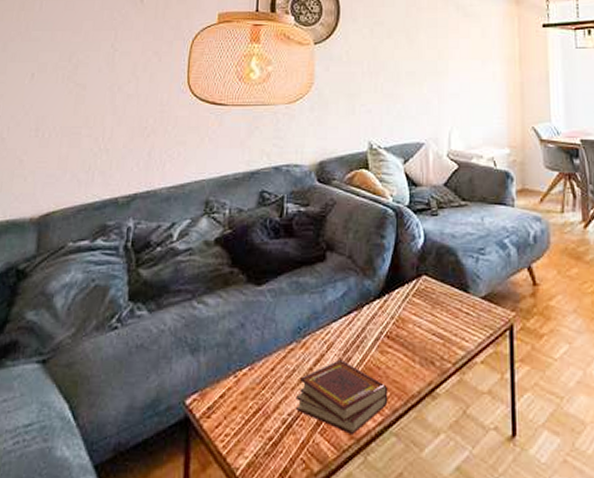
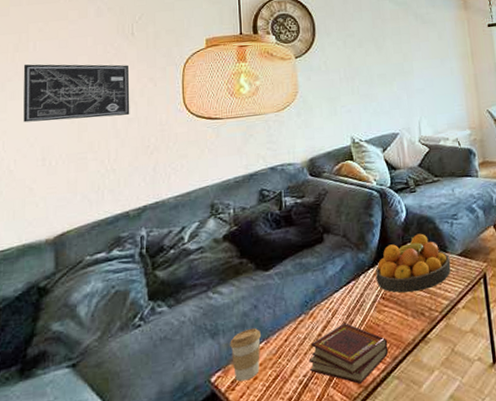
wall art: none [21,24,134,90] -> present [23,64,130,123]
coffee cup: none [210,349,245,409] -> present [230,328,261,382]
fruit bowl: none [382,266,471,335] -> present [376,233,451,294]

